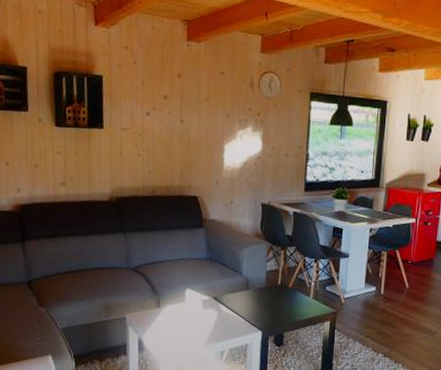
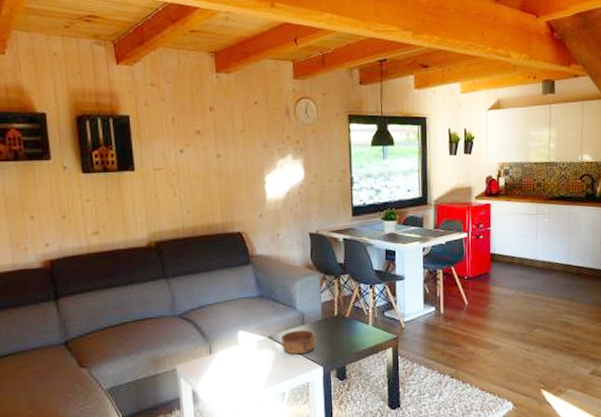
bowl: none [225,294,258,317] -> present [281,329,316,354]

